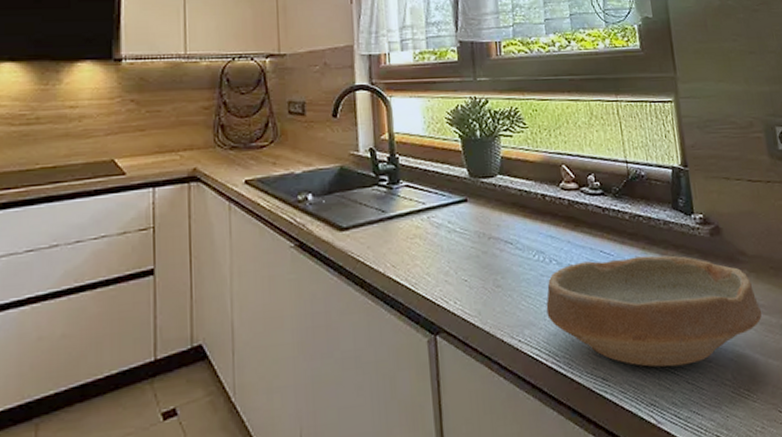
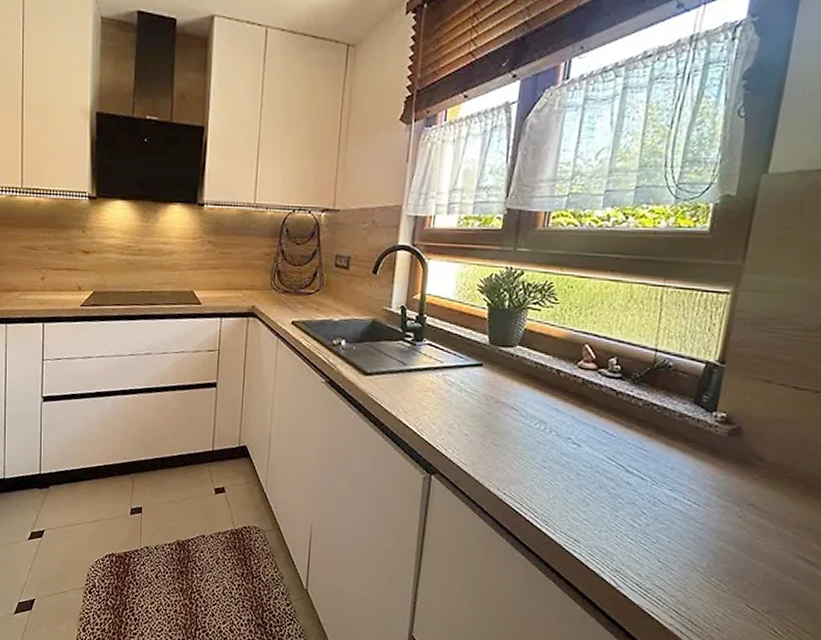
bowl: present [546,255,763,367] -> none [535,437,762,546]

